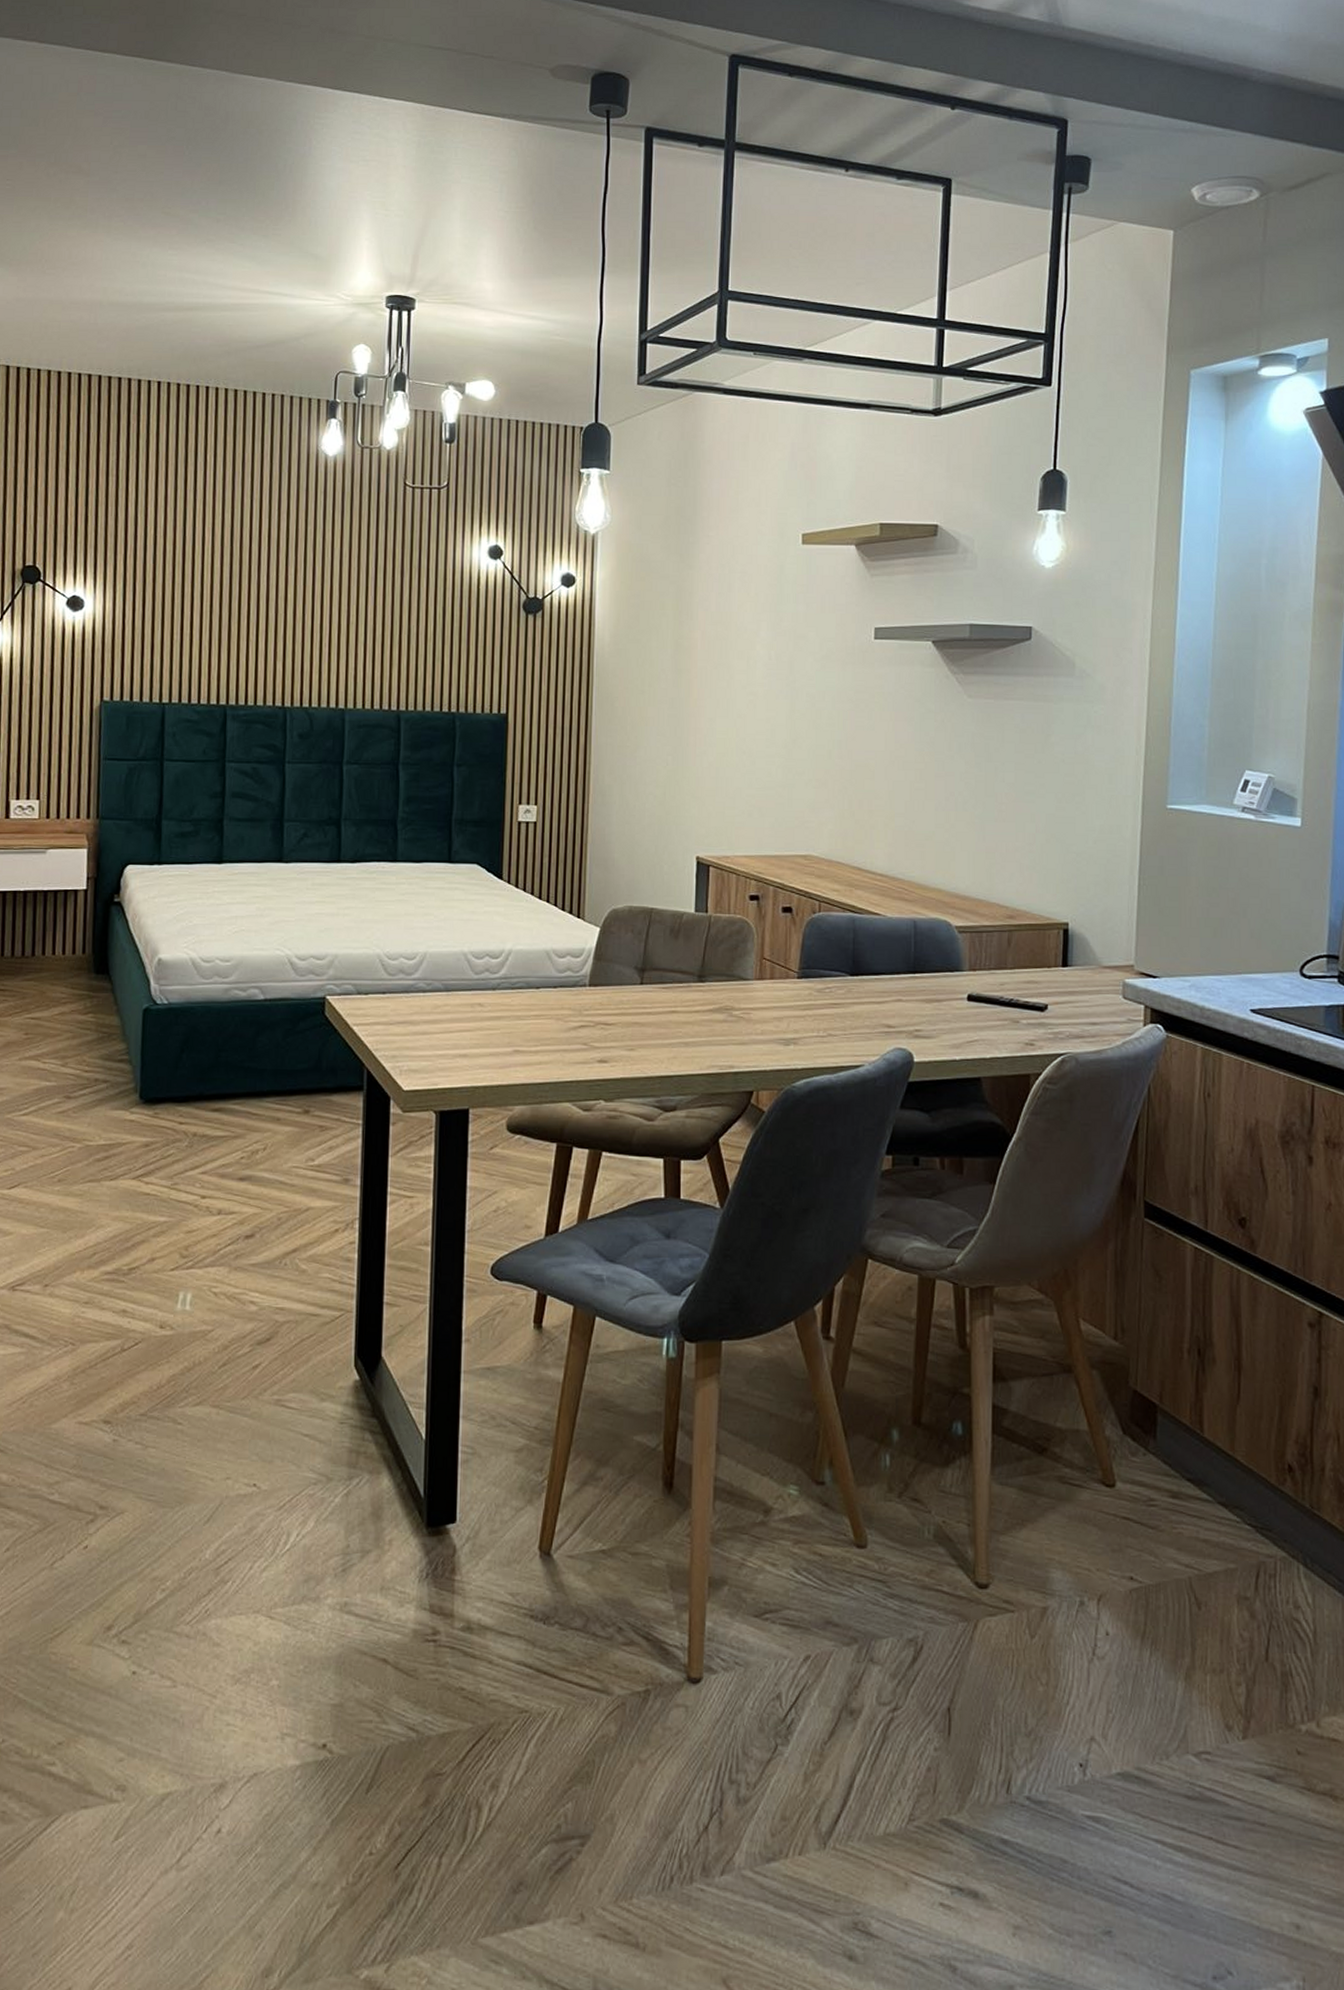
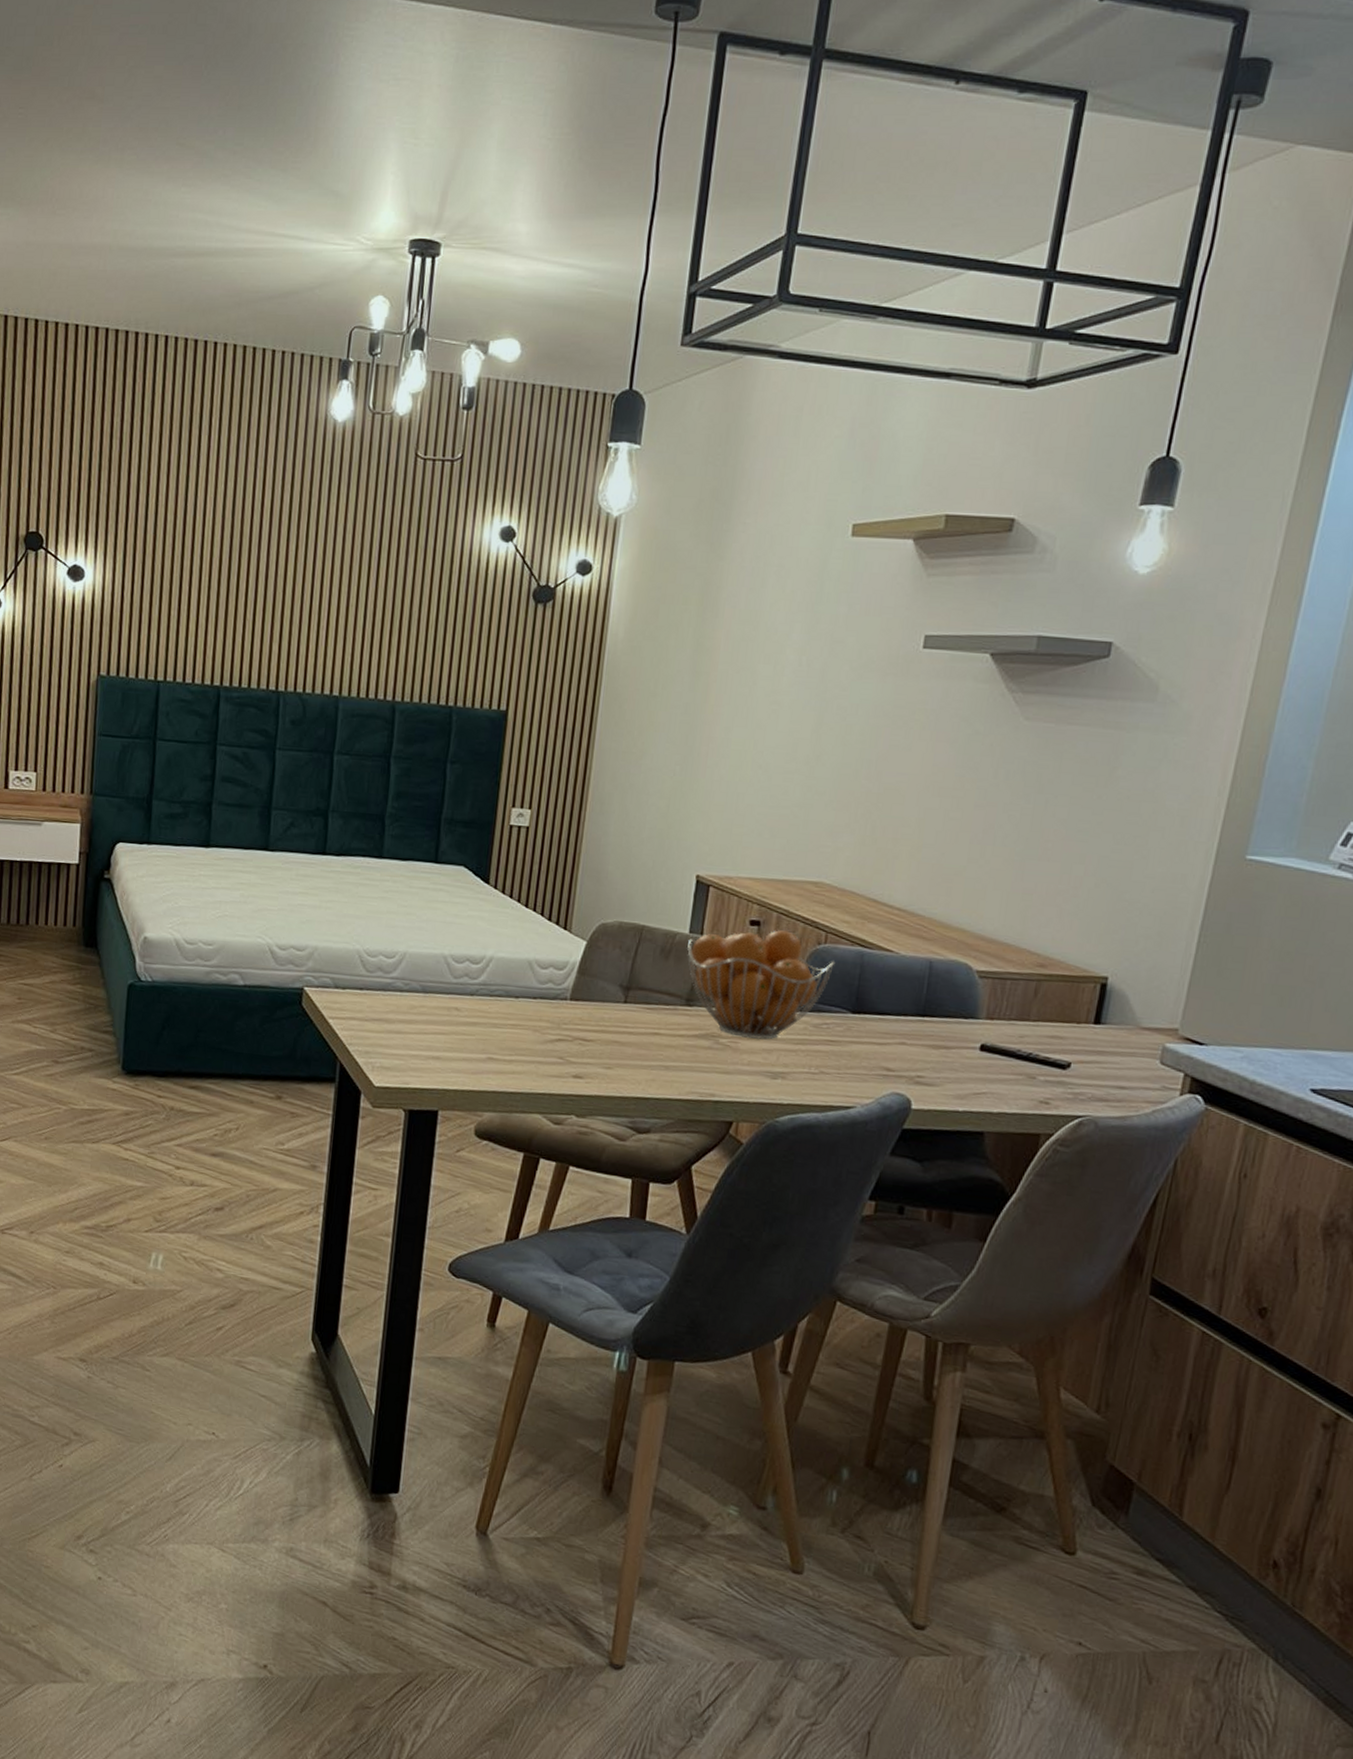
fruit basket: none [695,902,831,1009] -> present [687,929,836,1040]

